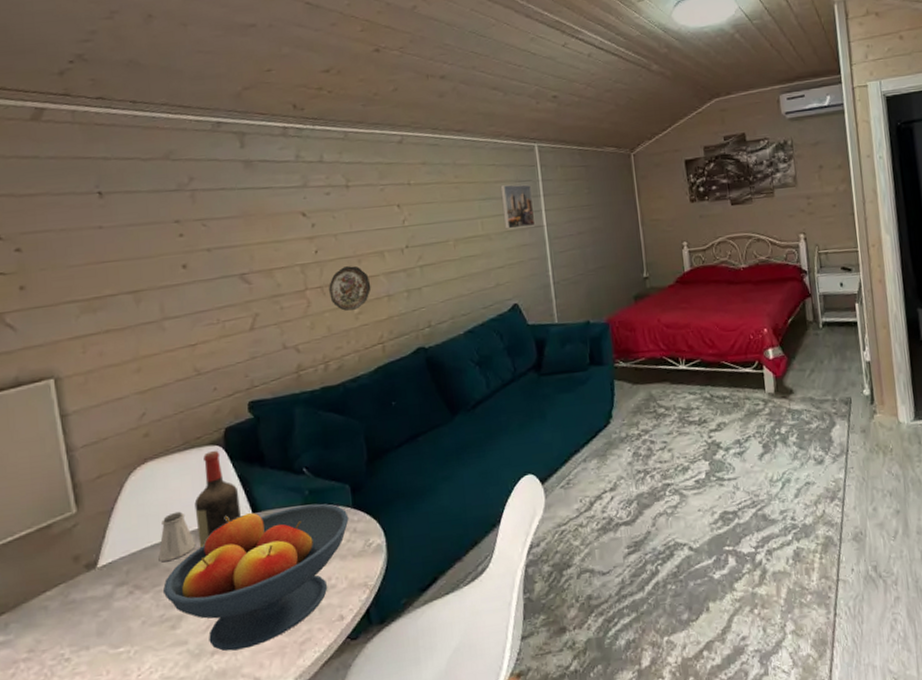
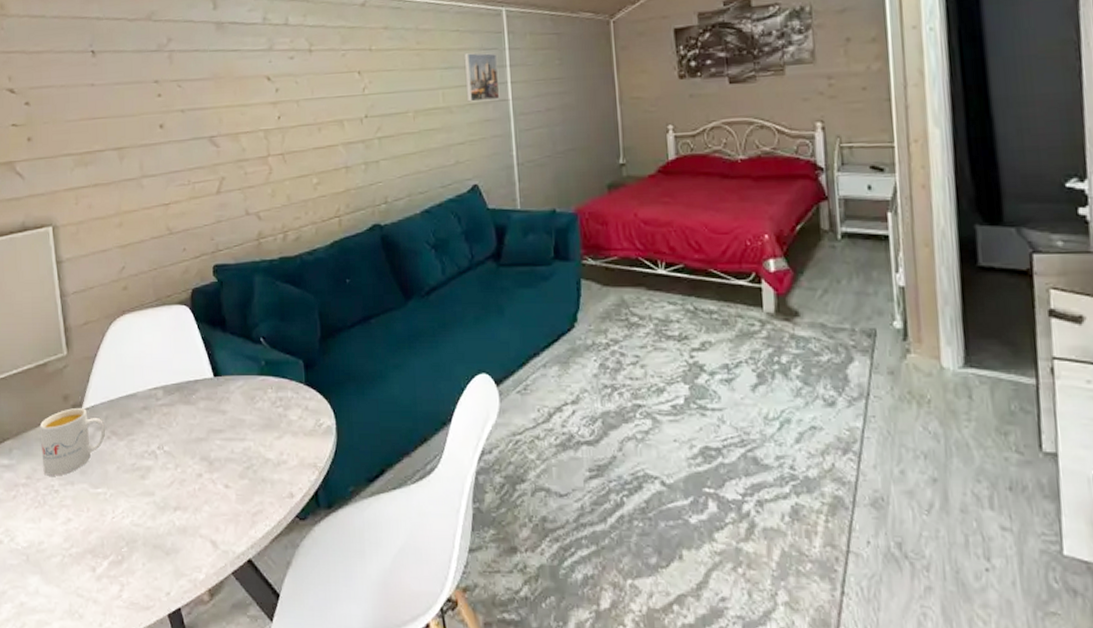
mug: none [44,566,128,645] -> present [39,407,106,476]
saltshaker: present [158,511,196,562] -> none [132,366,164,413]
fruit bowl: present [162,503,349,651] -> none [135,375,301,510]
wine bottle: present [194,450,241,548] -> none [164,310,203,404]
decorative plate: present [329,265,371,311] -> none [290,134,330,180]

